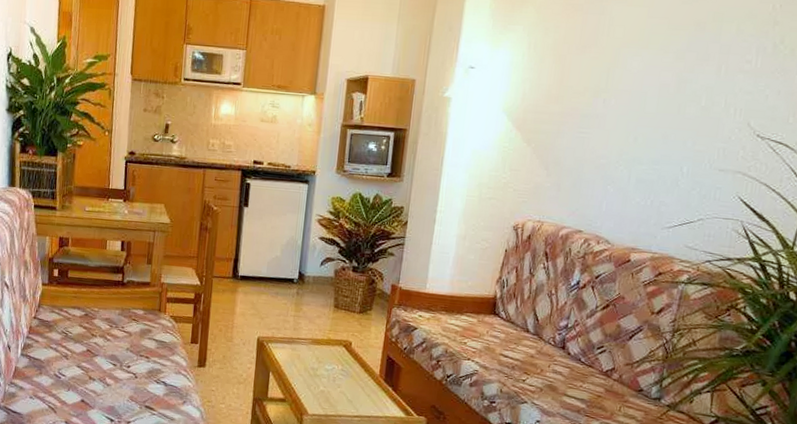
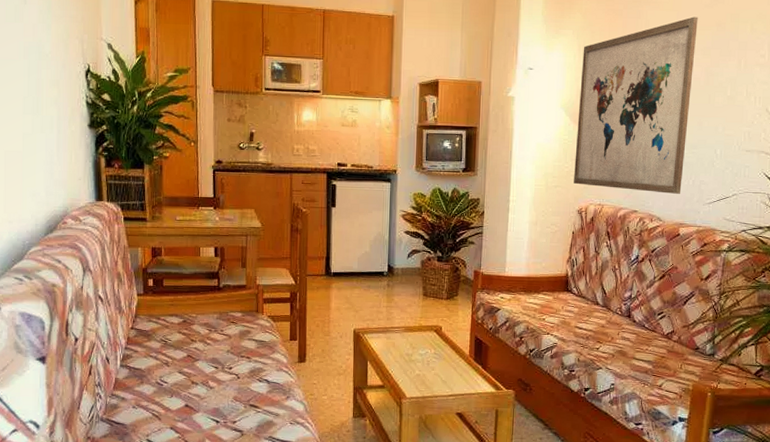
wall art: none [511,14,673,215] -> present [574,16,698,194]

